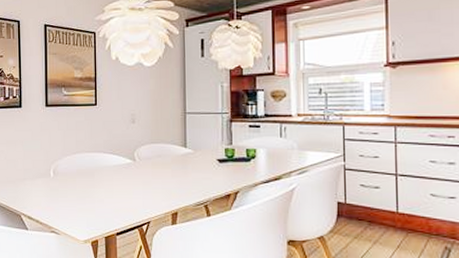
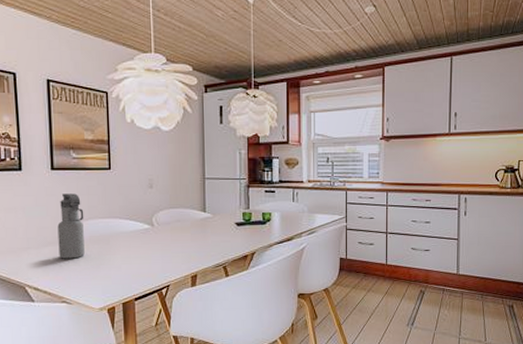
water bottle: none [49,128,73,191] -> present [57,193,85,259]

